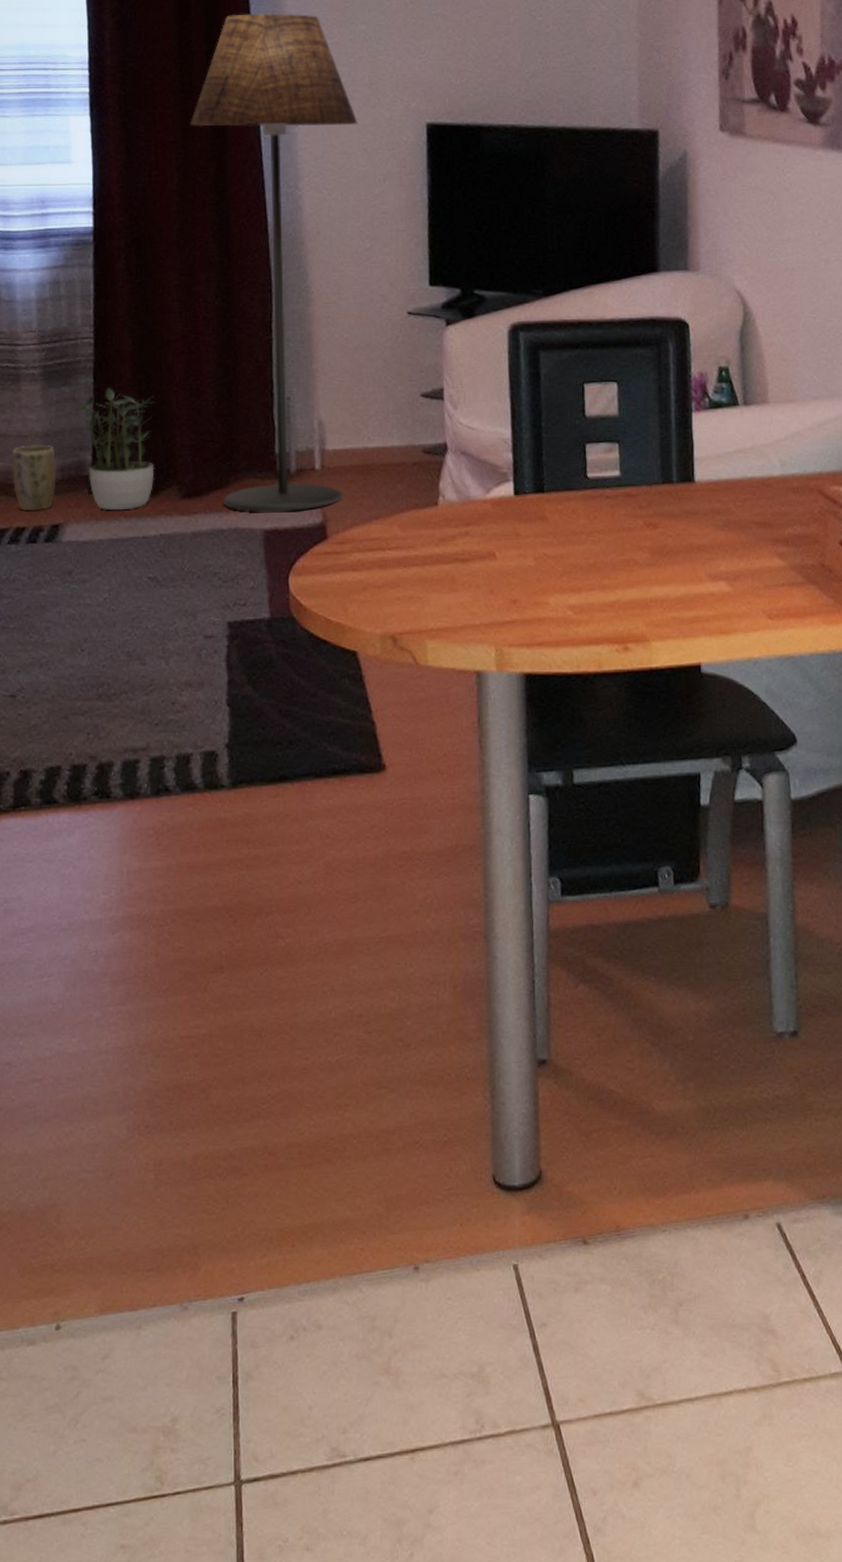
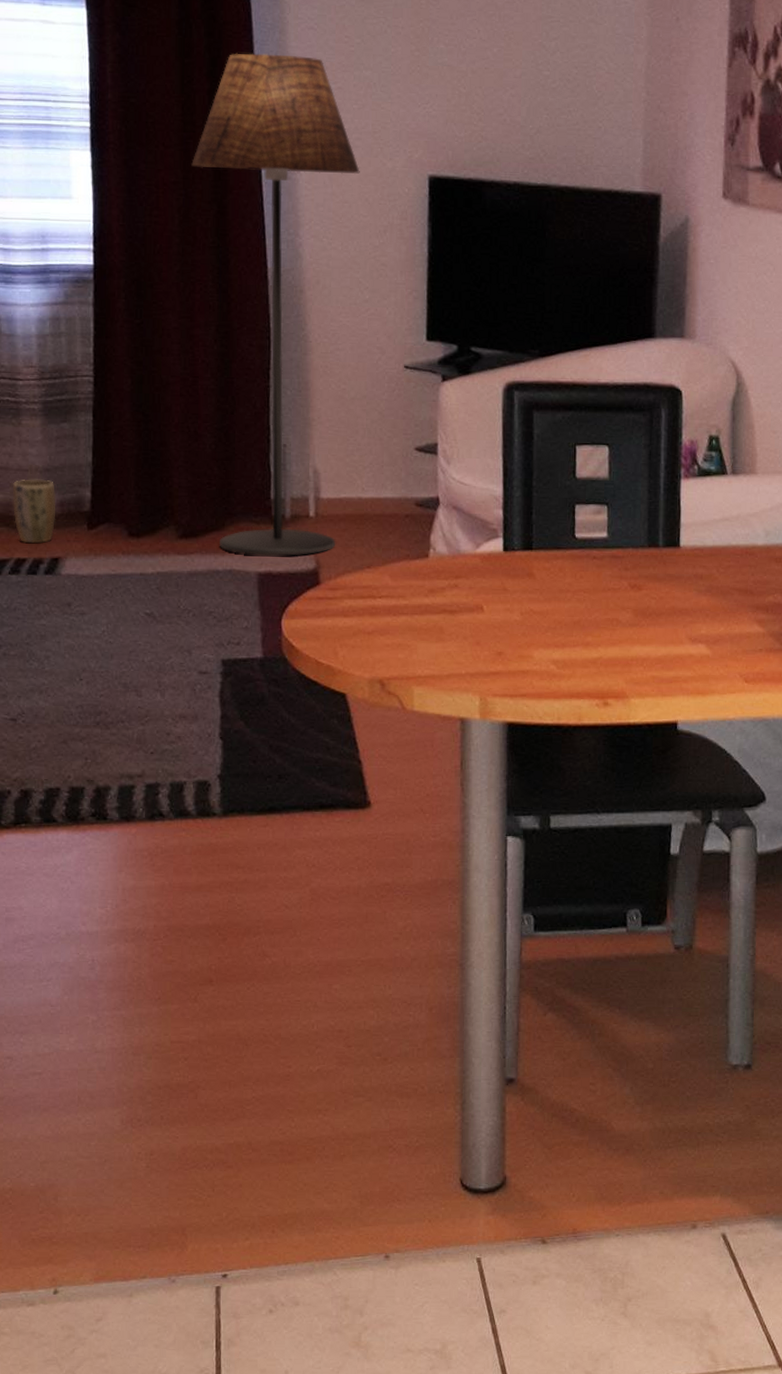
potted plant: present [74,388,155,511] -> none [74,426,153,547]

